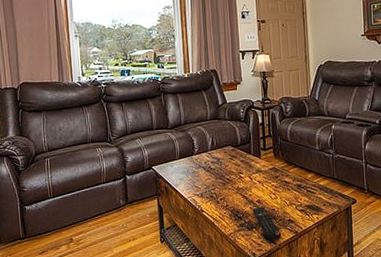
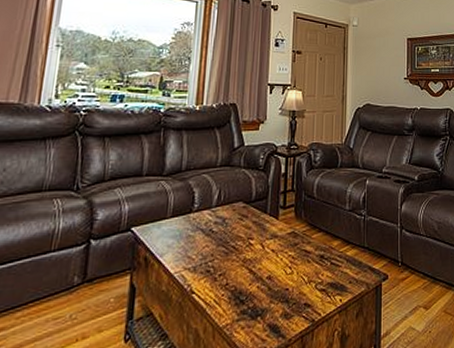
remote control: present [253,206,282,241] -> none [260,285,294,335]

